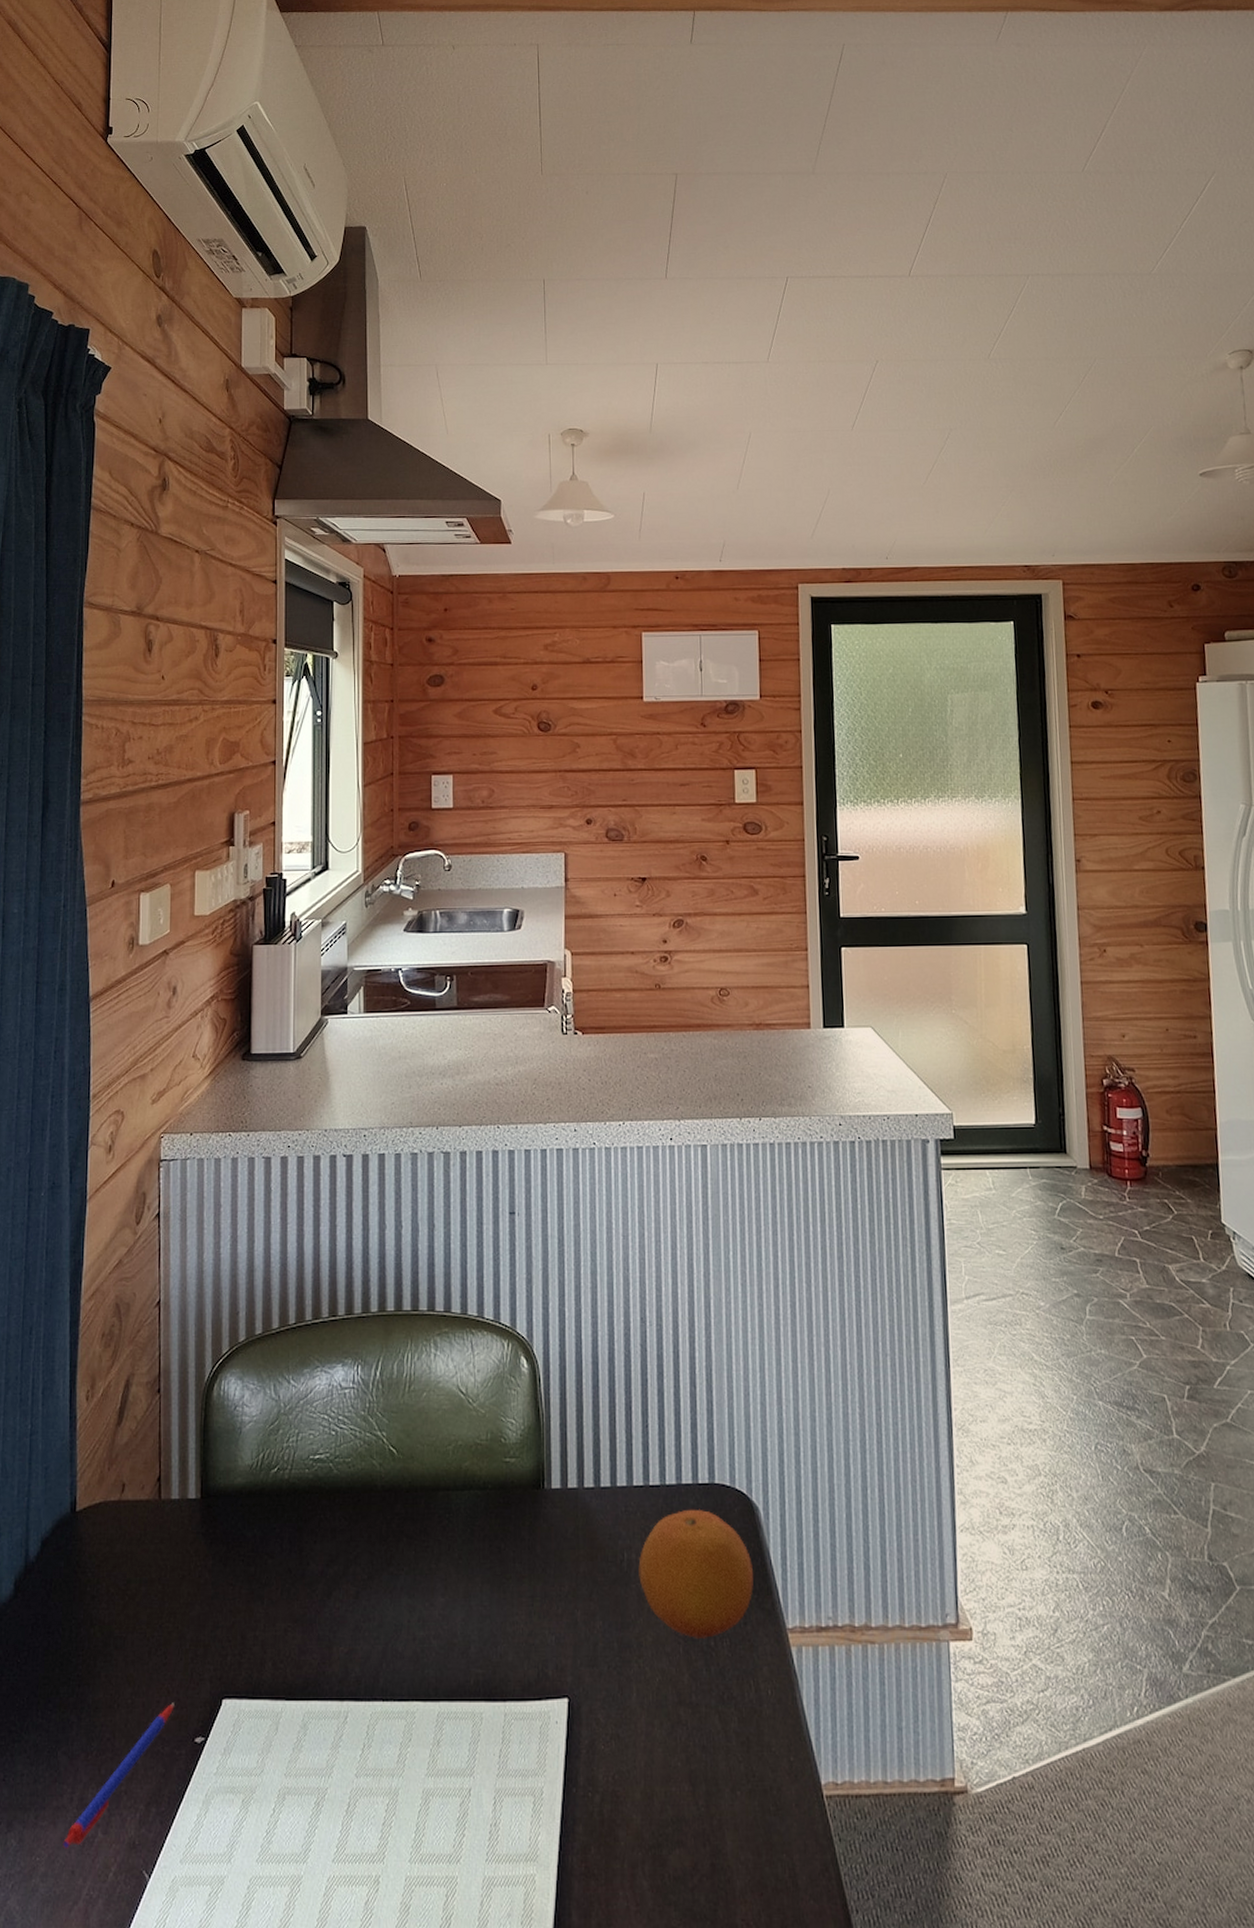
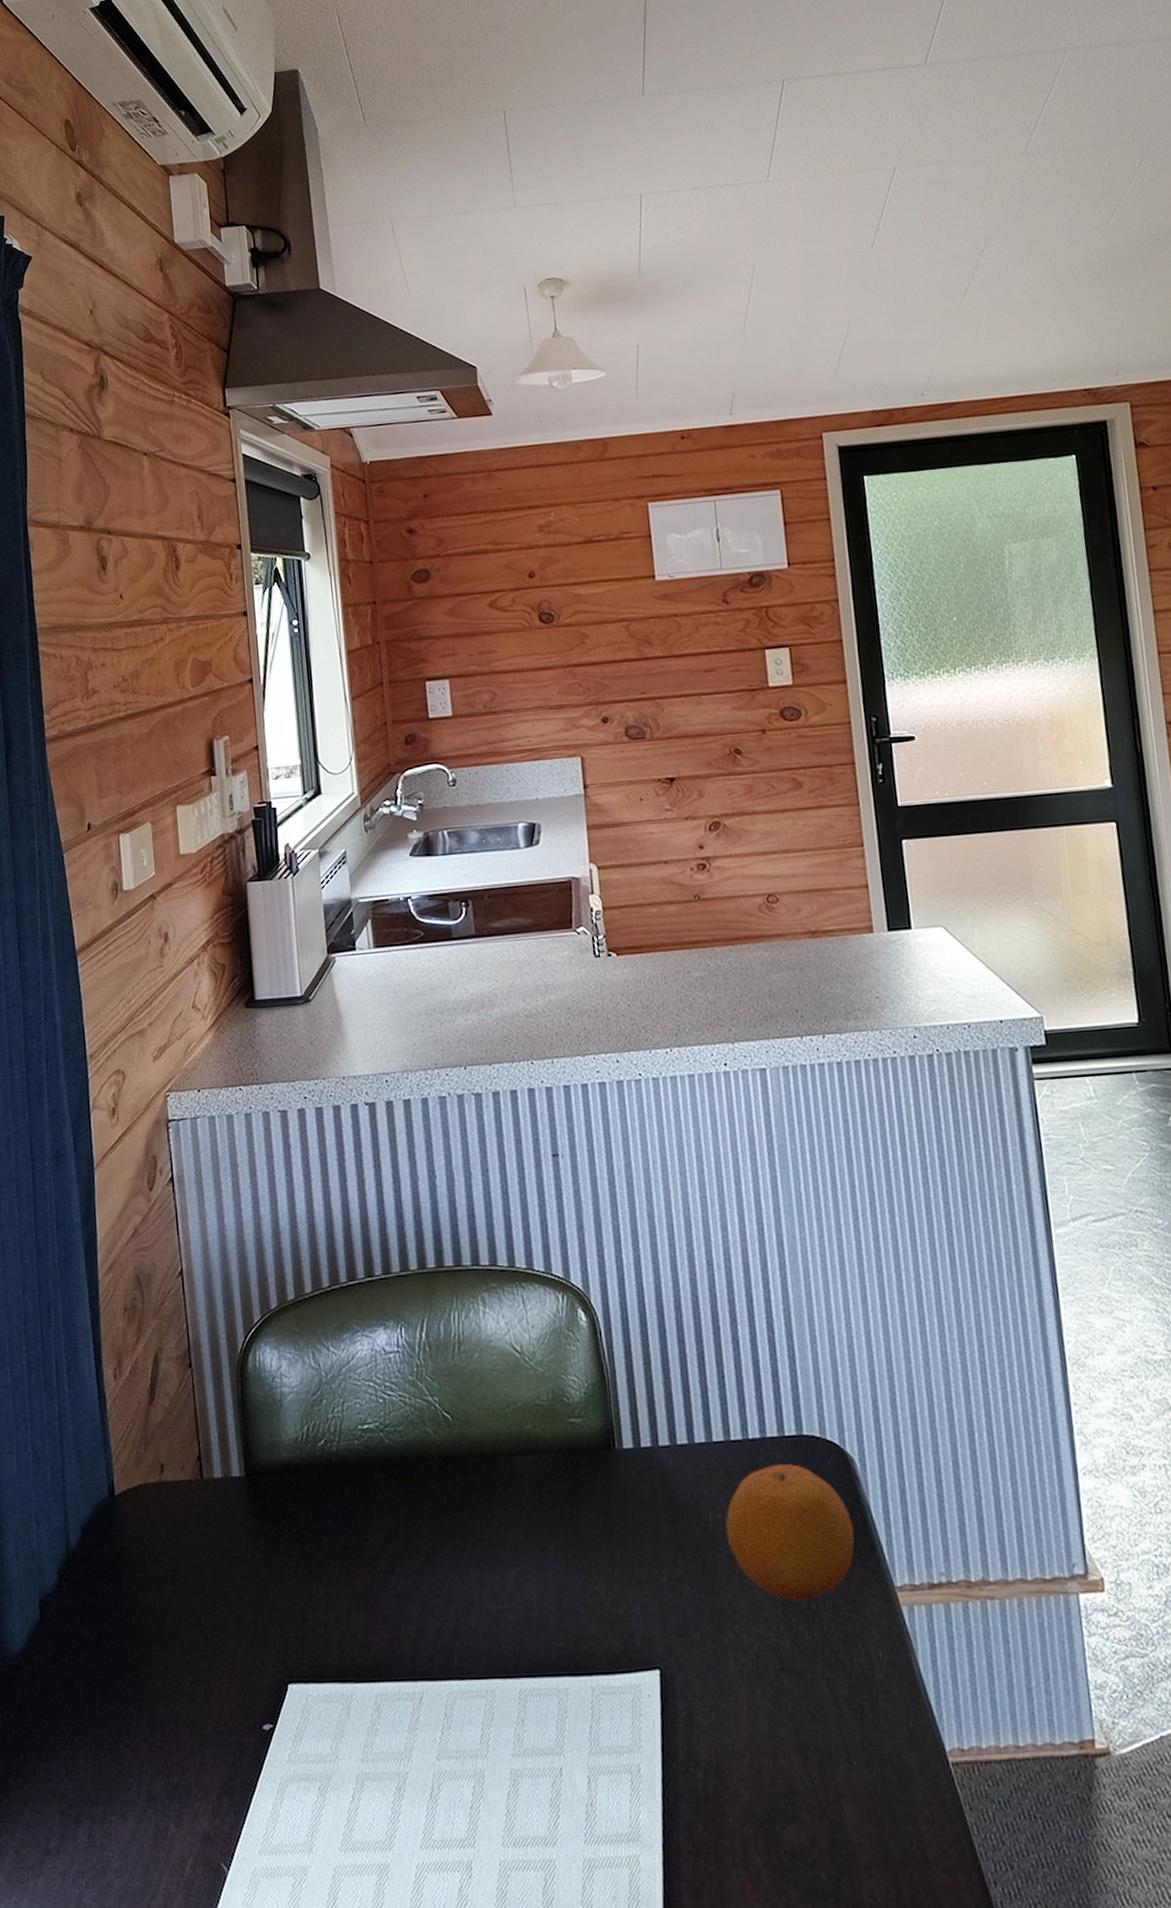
pen: present [63,1703,175,1849] -> none [135,1690,238,1843]

